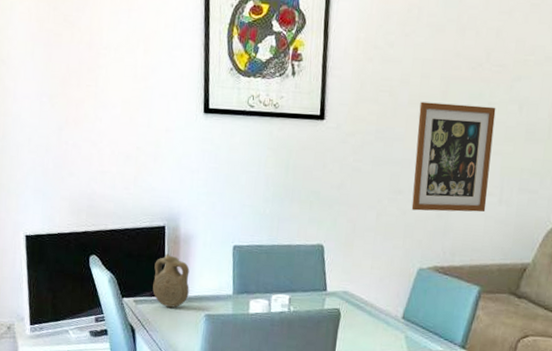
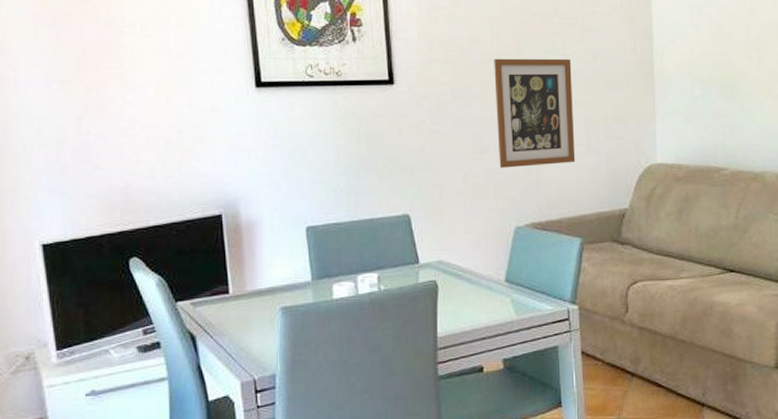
pilgrim flask: present [152,254,190,308] -> none [213,245,259,305]

